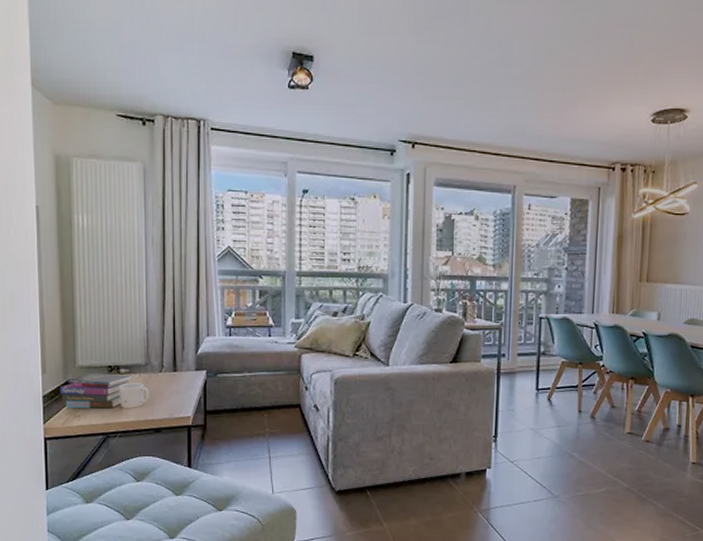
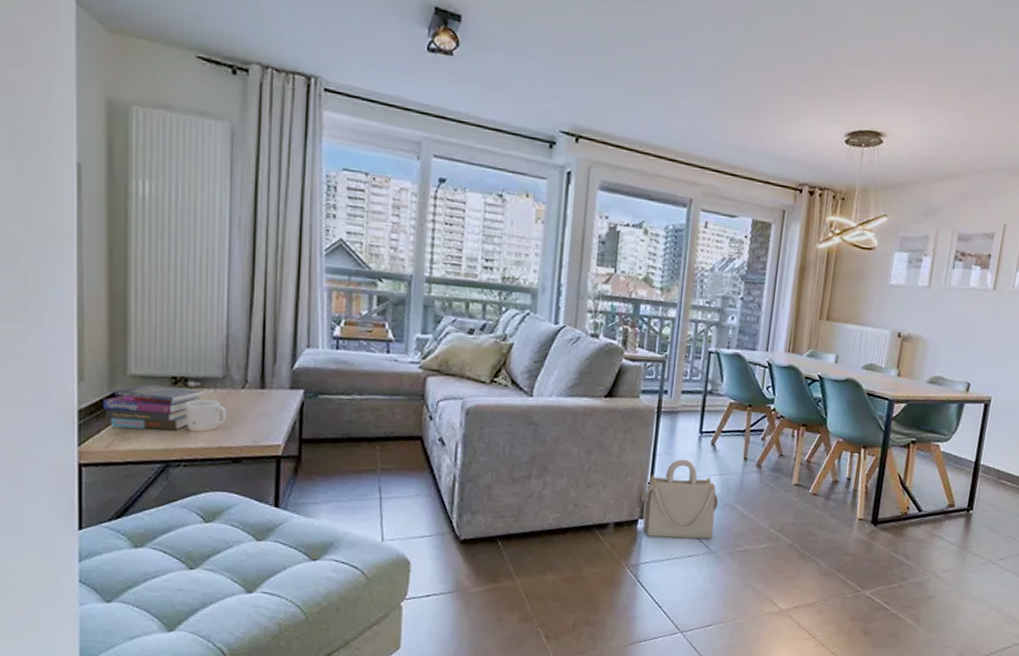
handbag: none [490,414,558,486] -> present [642,459,719,539]

